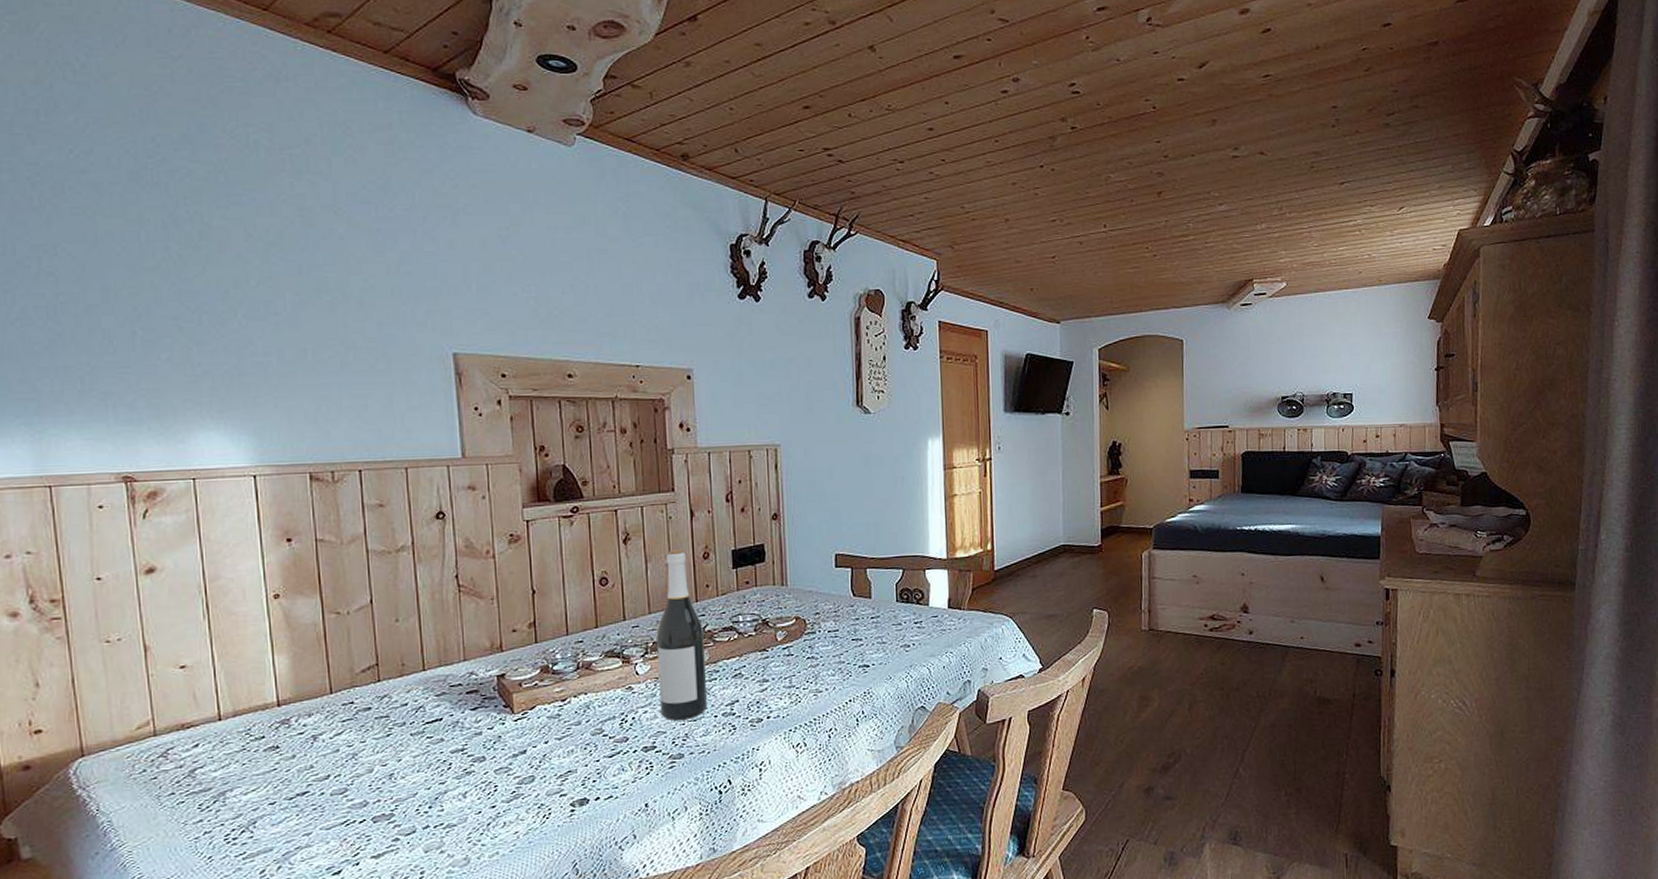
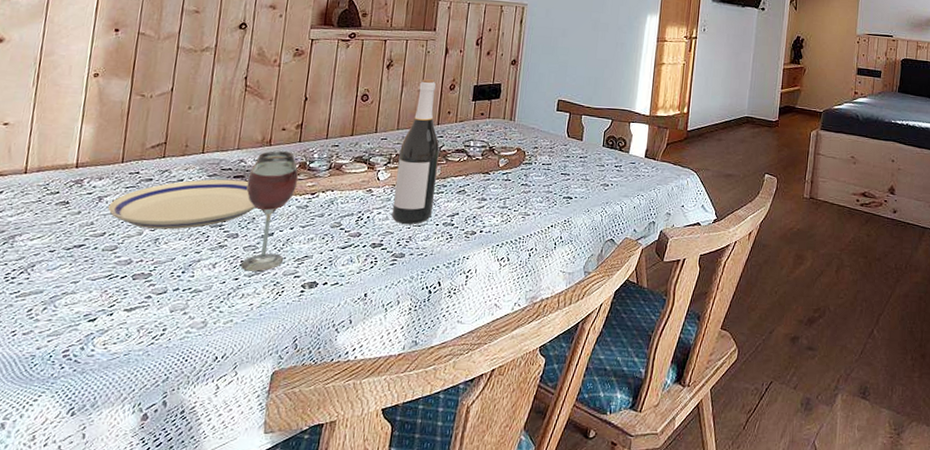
plate: none [326,695,499,764] -> present [108,179,256,230]
wineglass: none [483,656,544,797] -> present [241,151,298,272]

